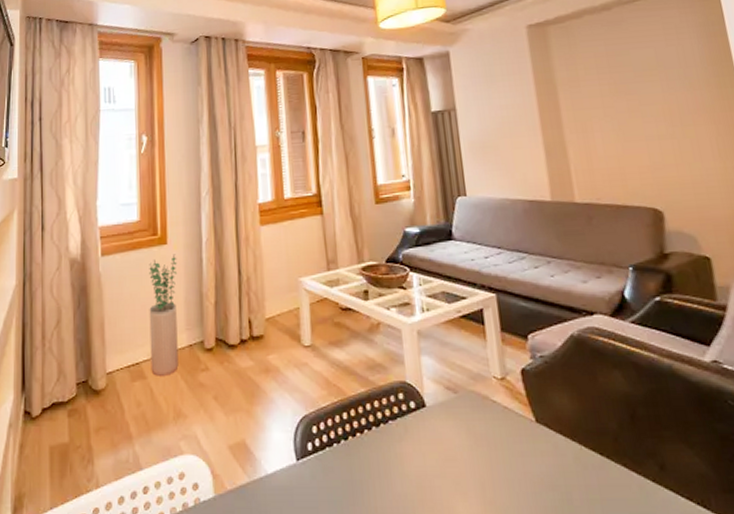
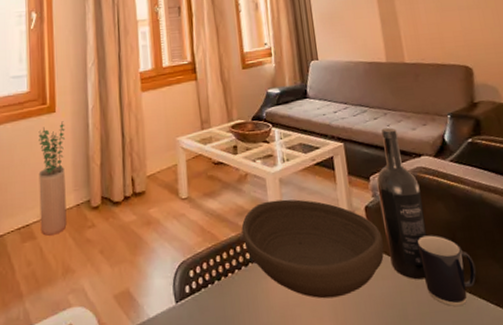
bowl: none [372,354,544,472] -> present [241,199,384,299]
wine bottle: none [536,279,599,460] -> present [376,127,427,280]
mug: none [584,409,663,496] -> present [415,235,477,307]

